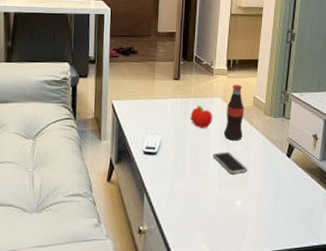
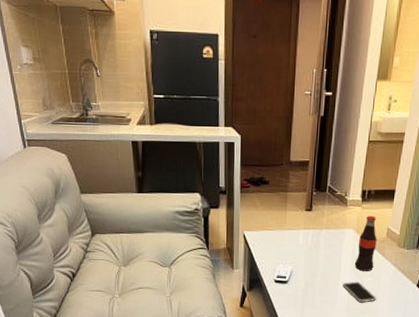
fruit: present [190,105,213,129] -> none [321,236,345,260]

